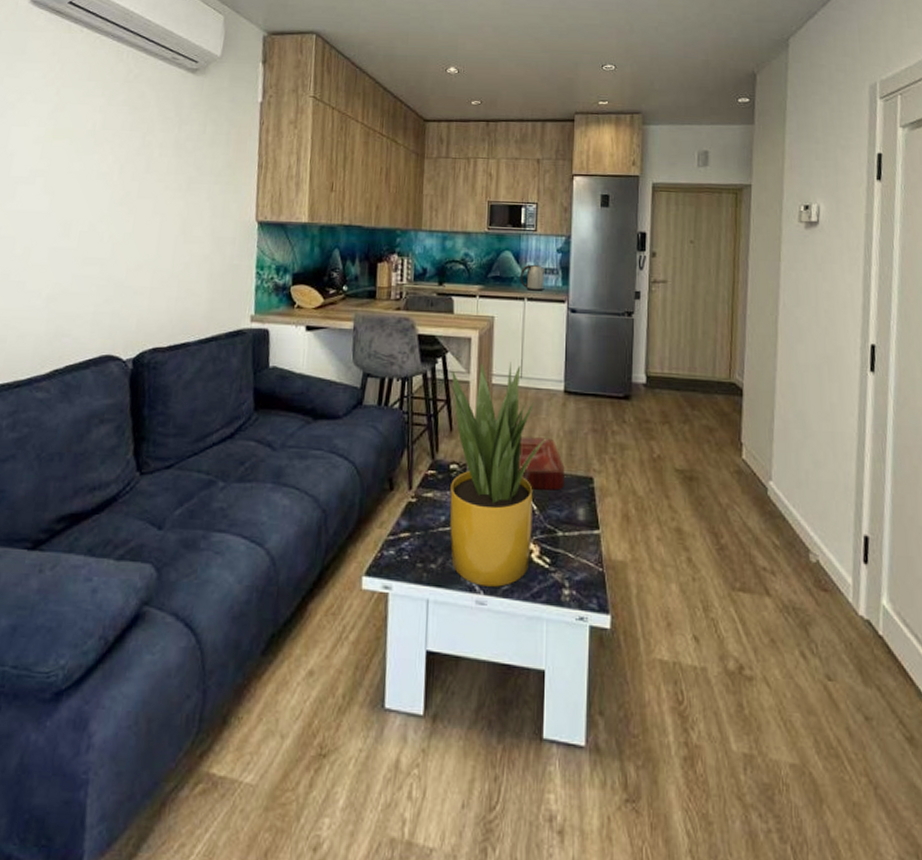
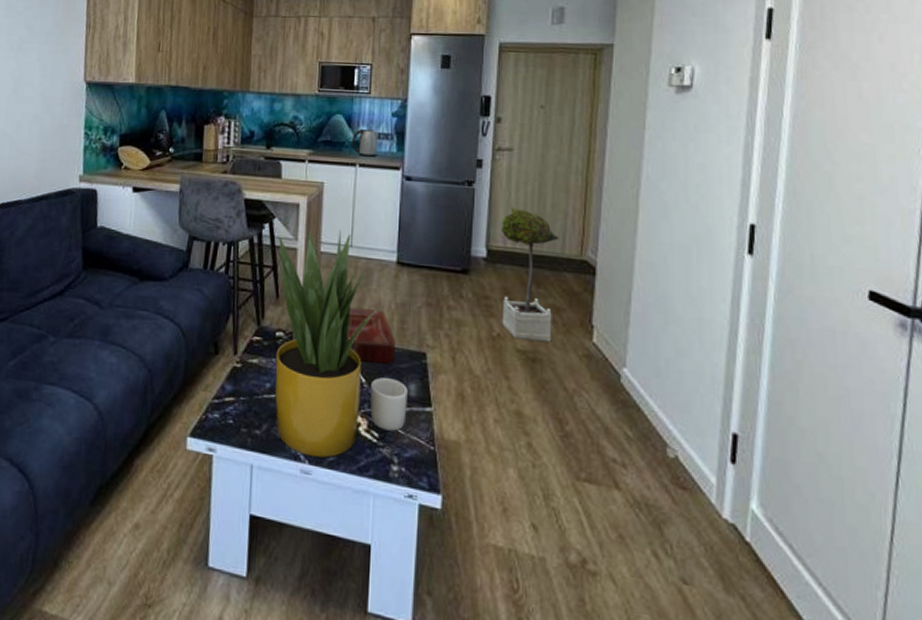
mug: none [542,503,577,556] -> present [370,376,408,432]
potted tree: none [659,335,710,460] -> present [501,207,559,342]

